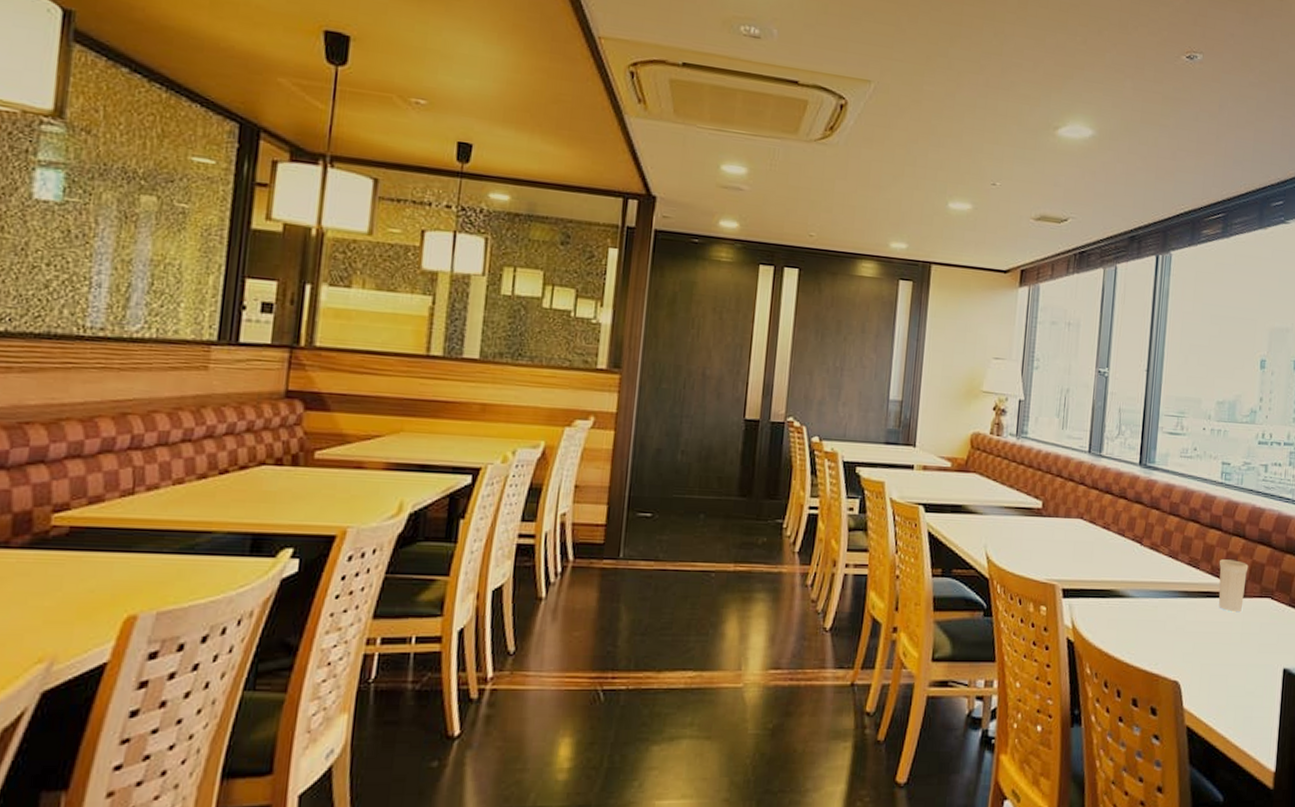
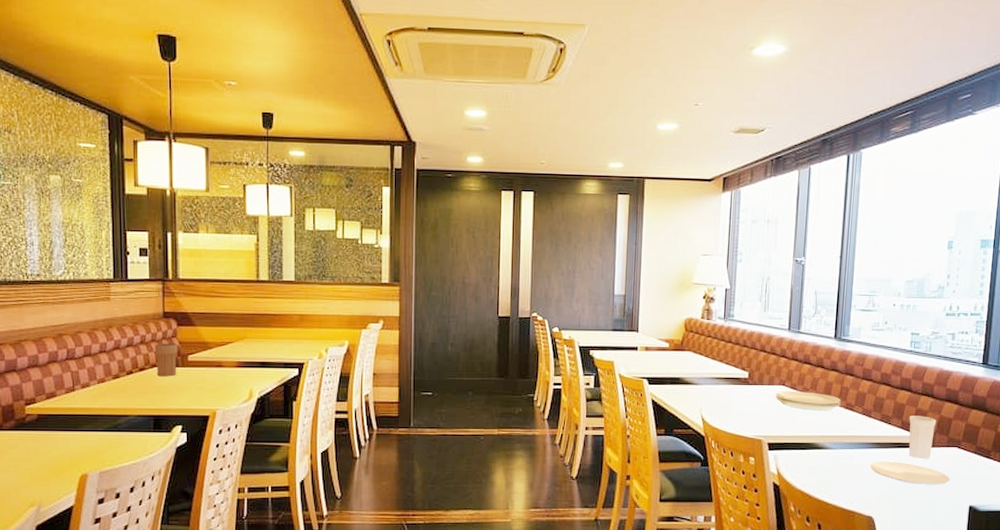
cup: none [265,432,302,480] -> present [154,343,178,377]
plate: none [1072,526,1145,552] -> present [775,391,841,411]
plate: none [1176,614,1264,643] -> present [870,462,951,485]

